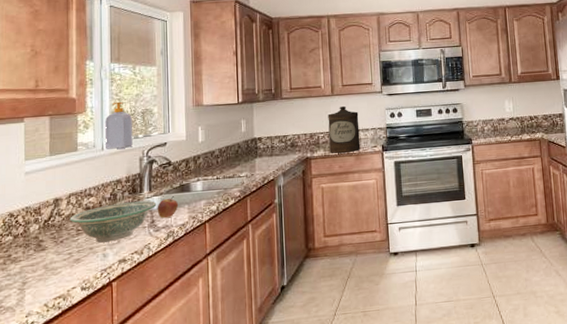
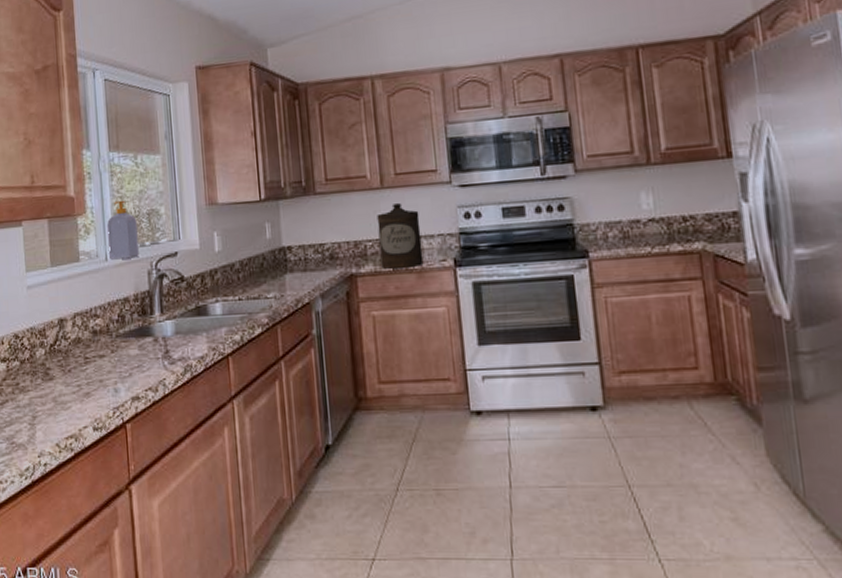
bowl: present [69,200,157,243] -> none [76,324,171,375]
fruit: present [157,196,179,219] -> none [171,321,196,349]

